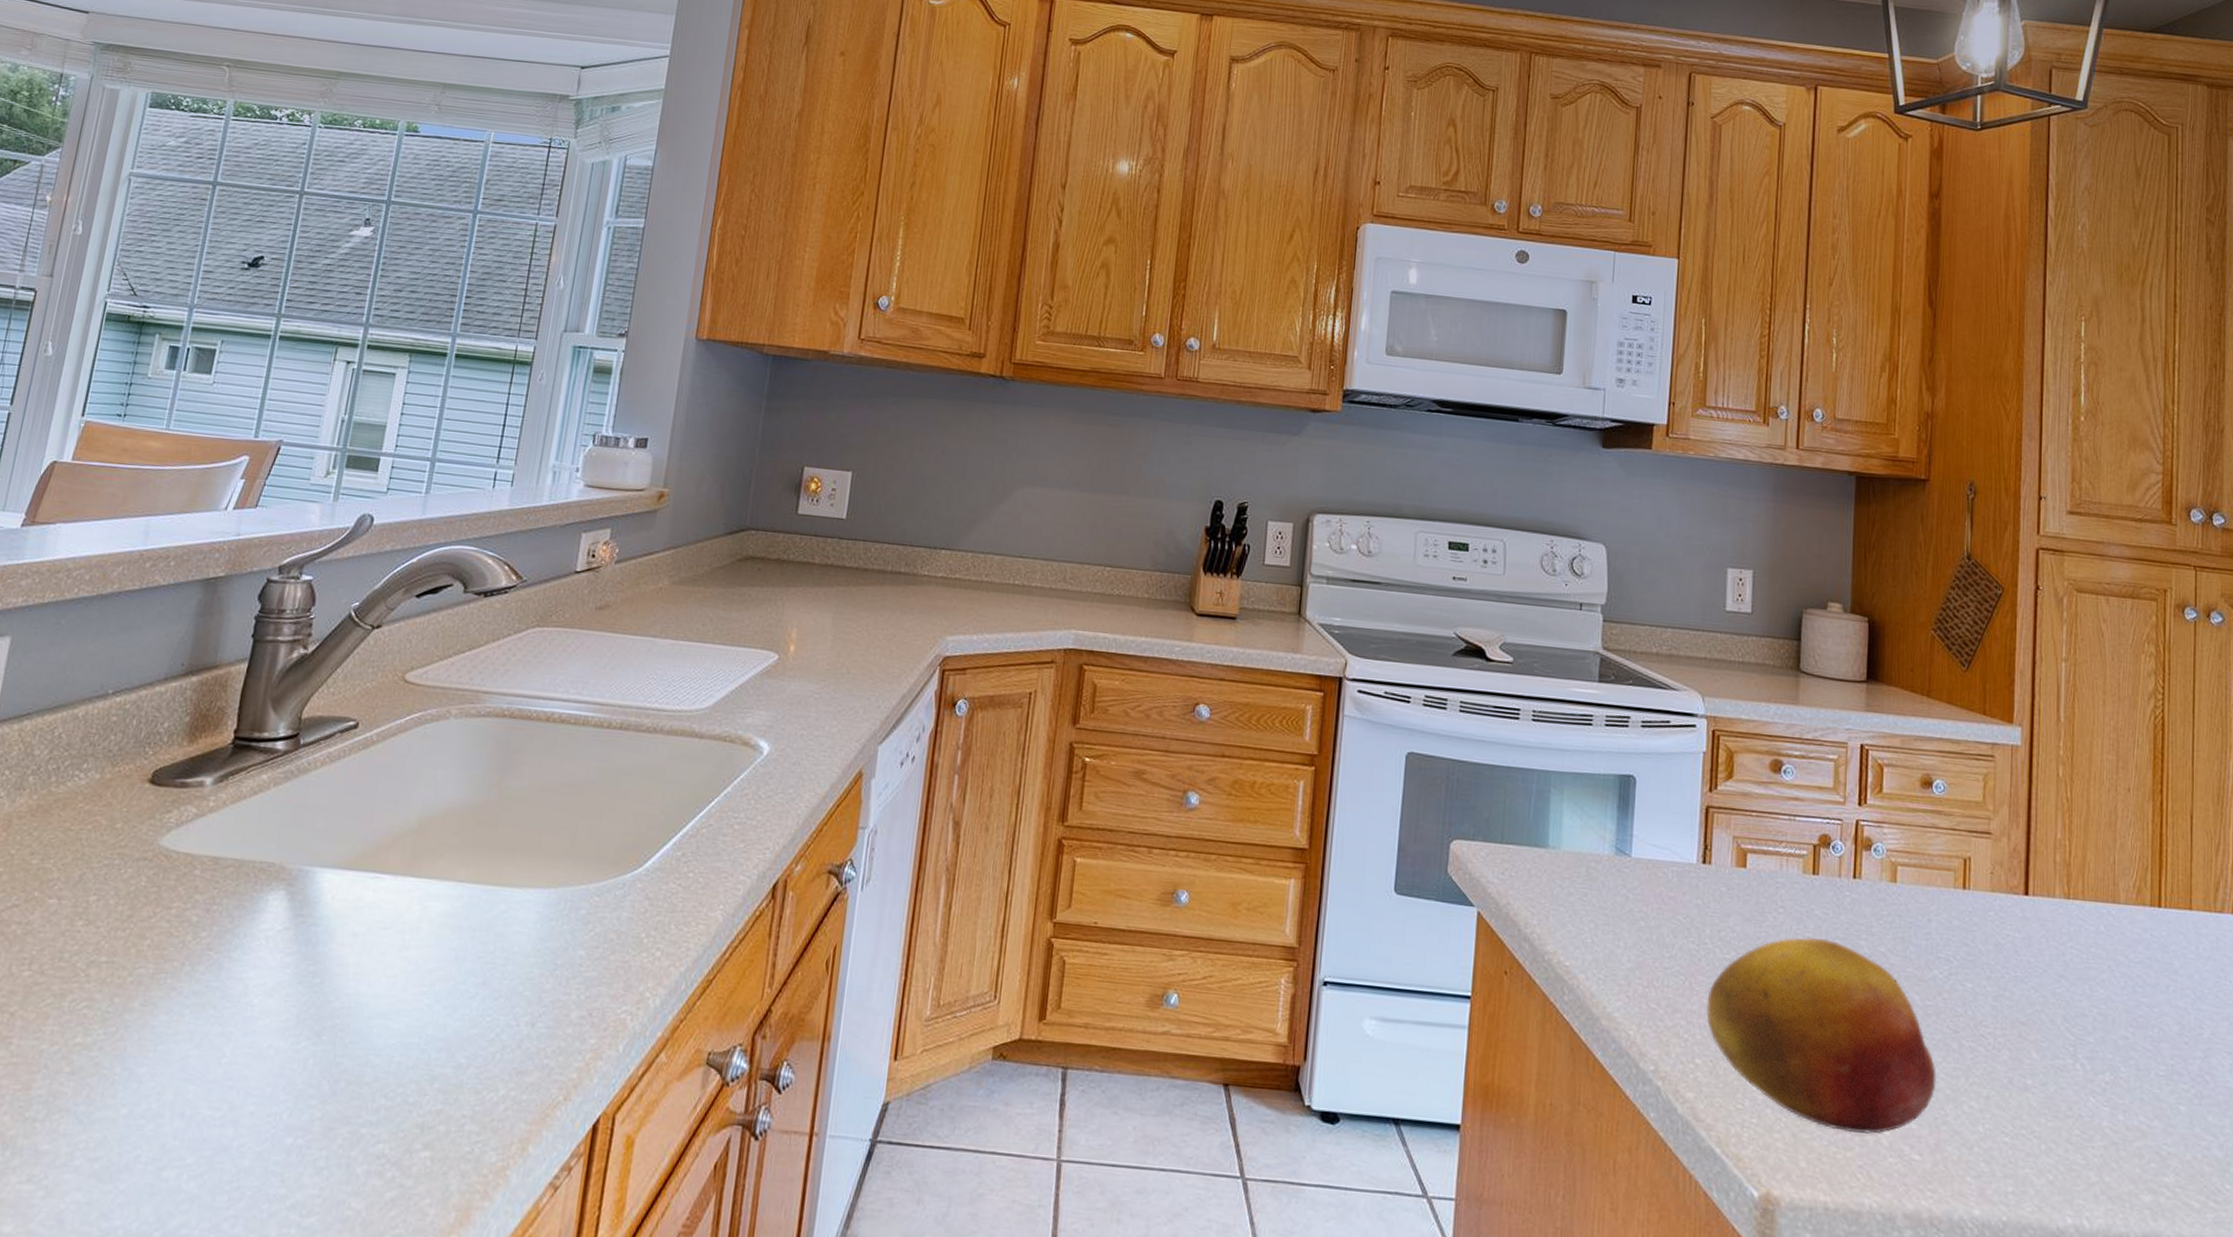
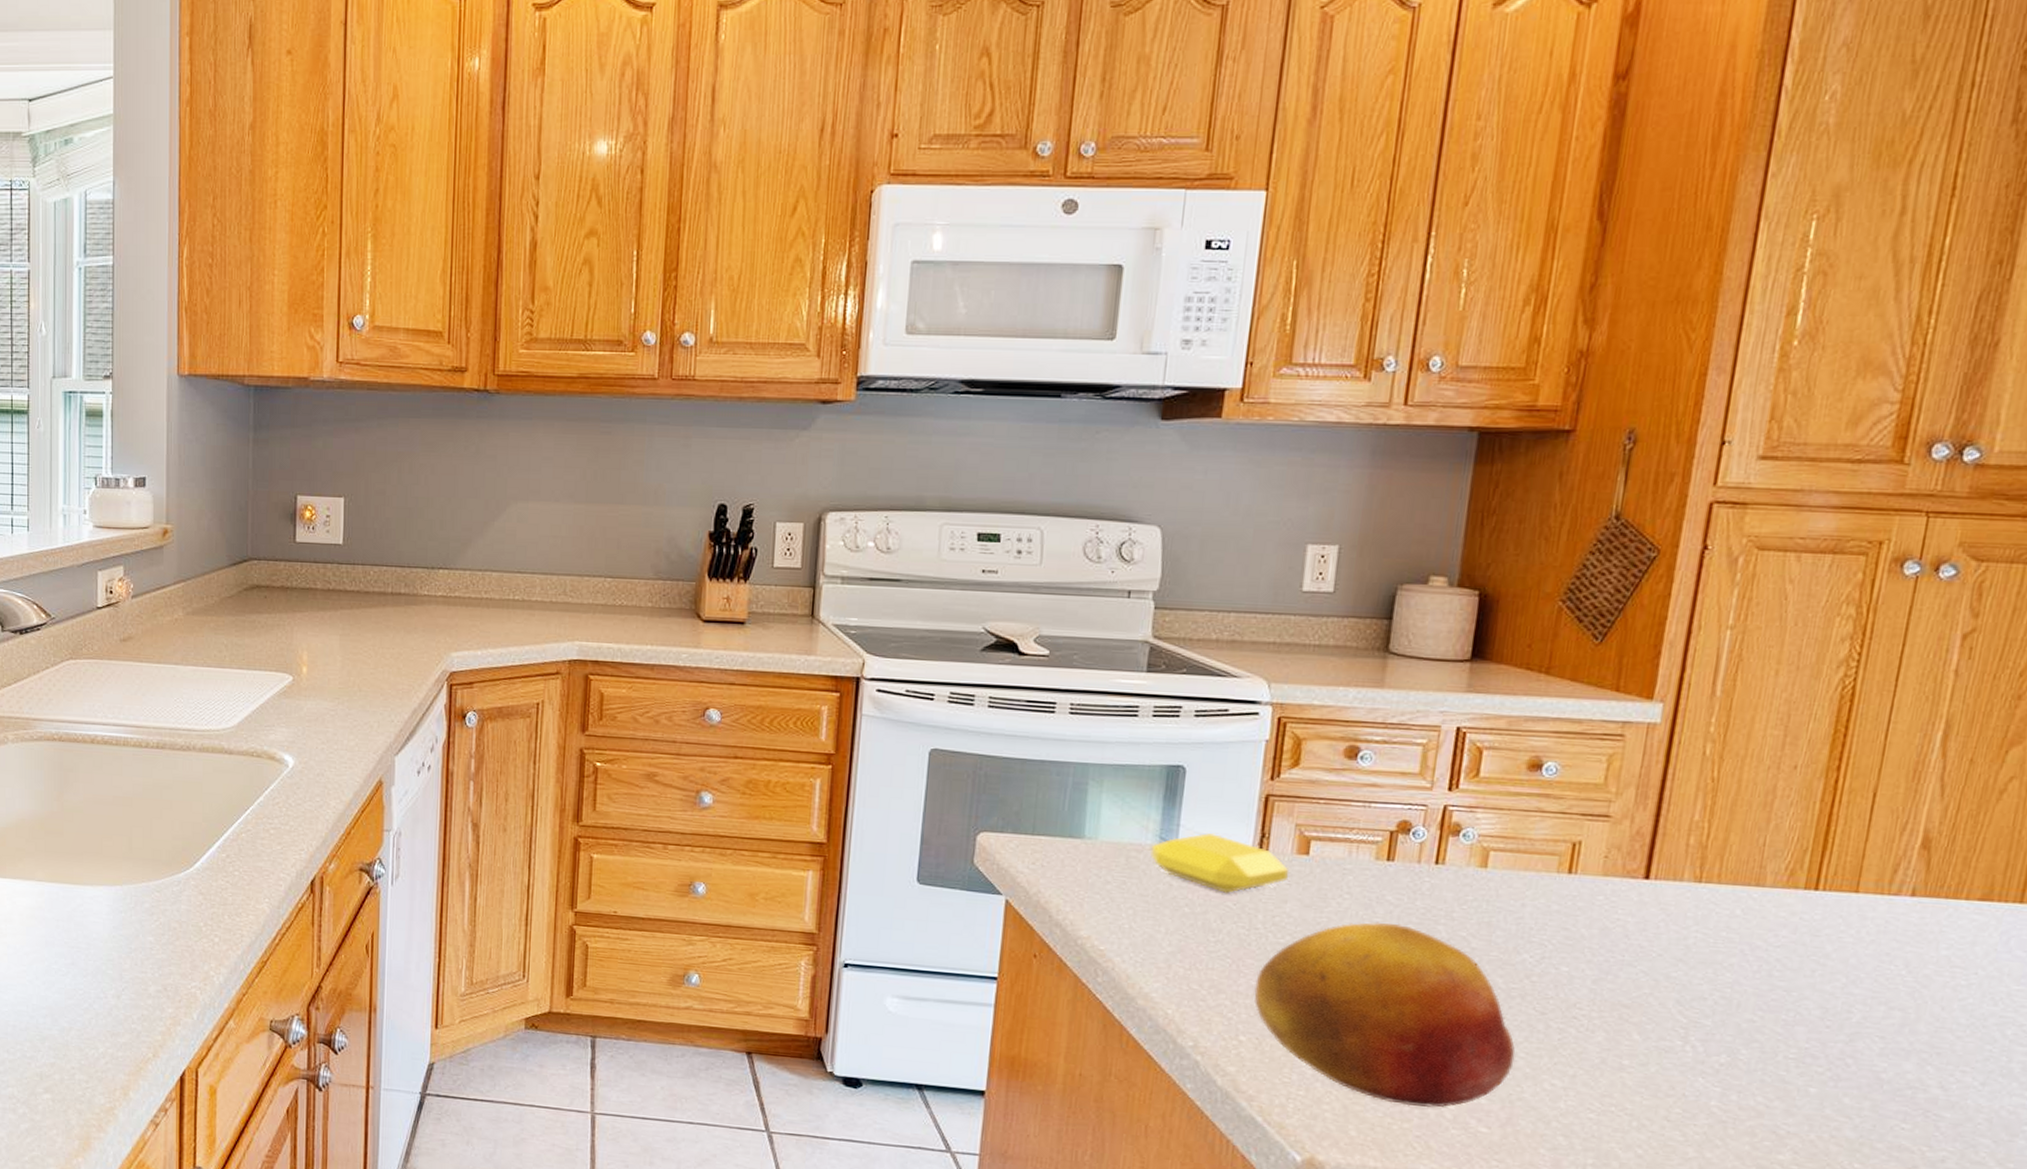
soap bar: none [1608,844,1731,906] -> present [1150,833,1289,893]

